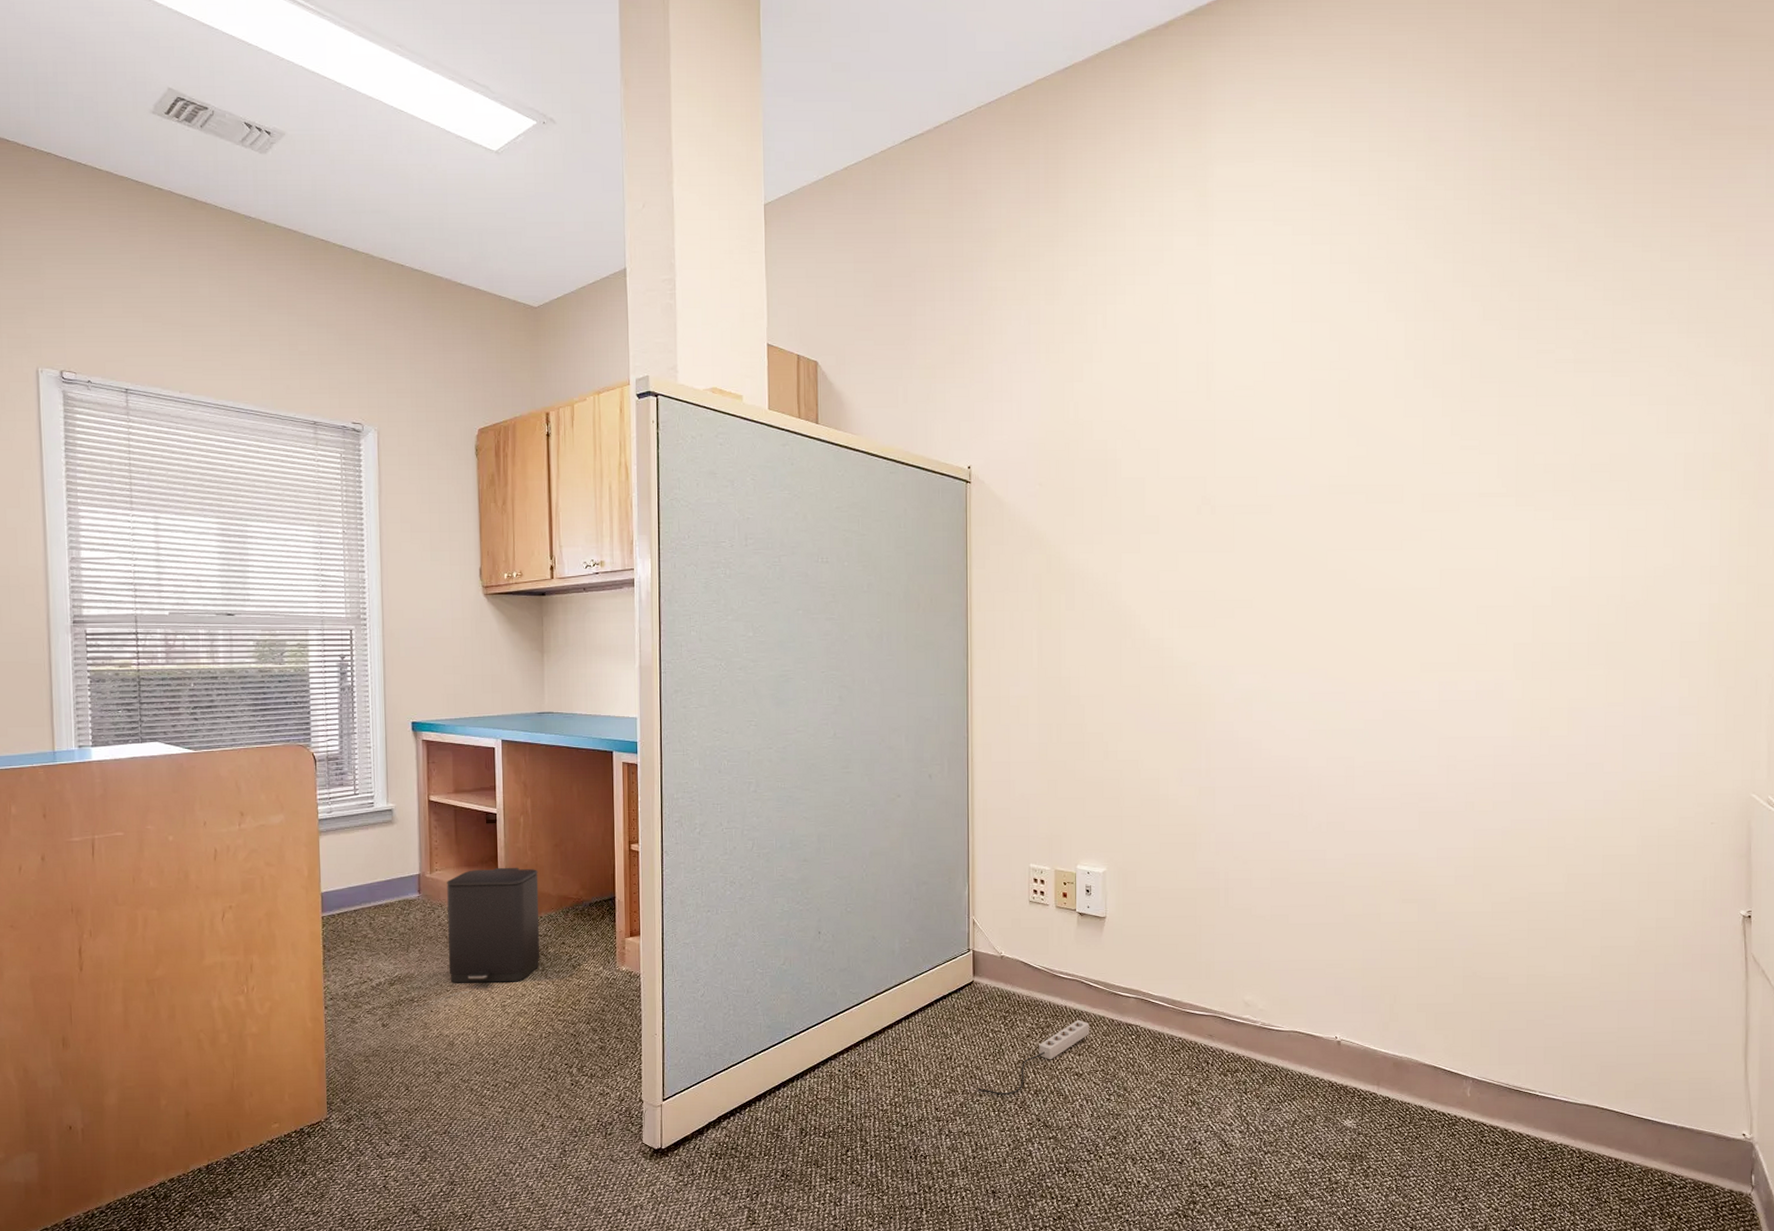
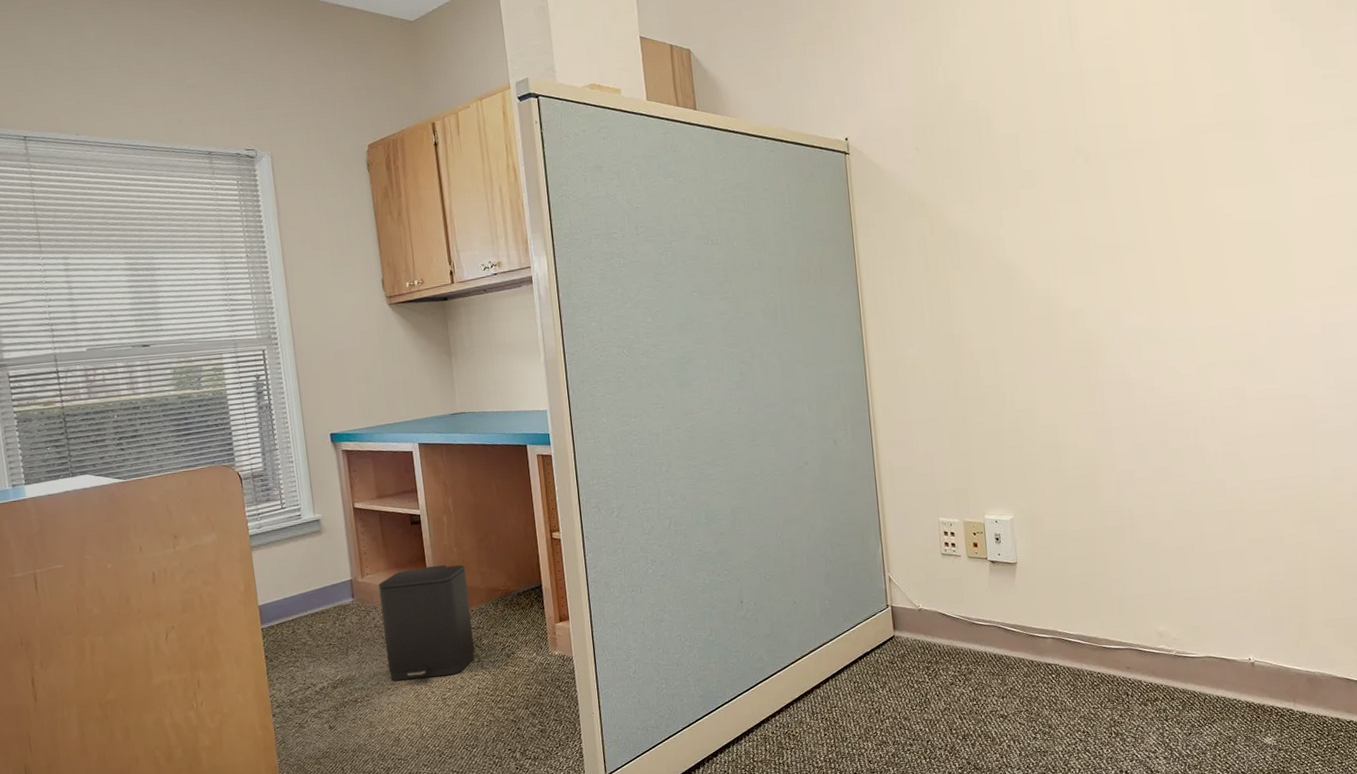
power strip: present [978,1020,1089,1095] -> none [908,664,1011,743]

